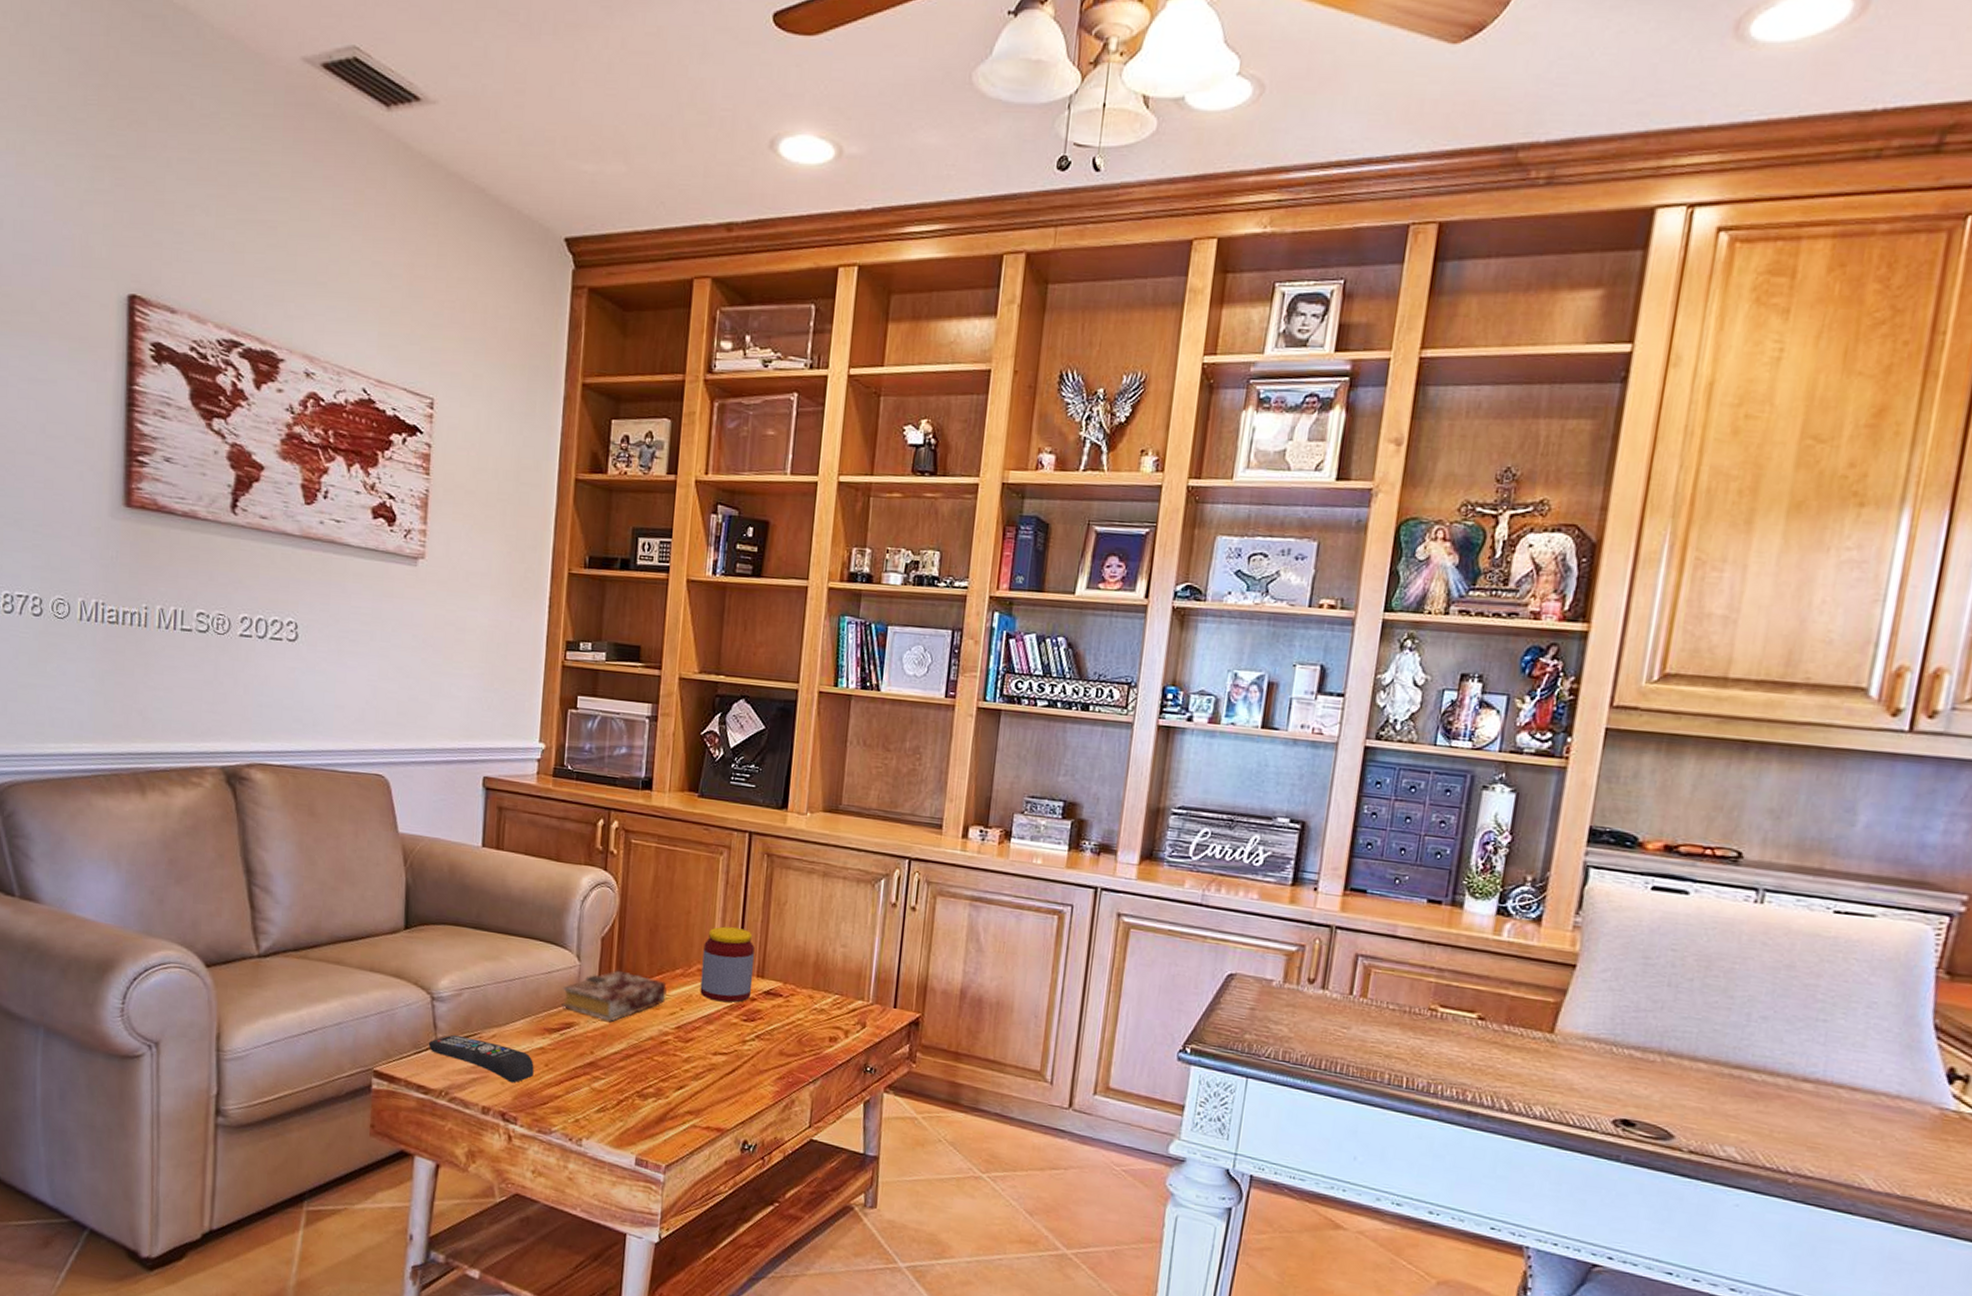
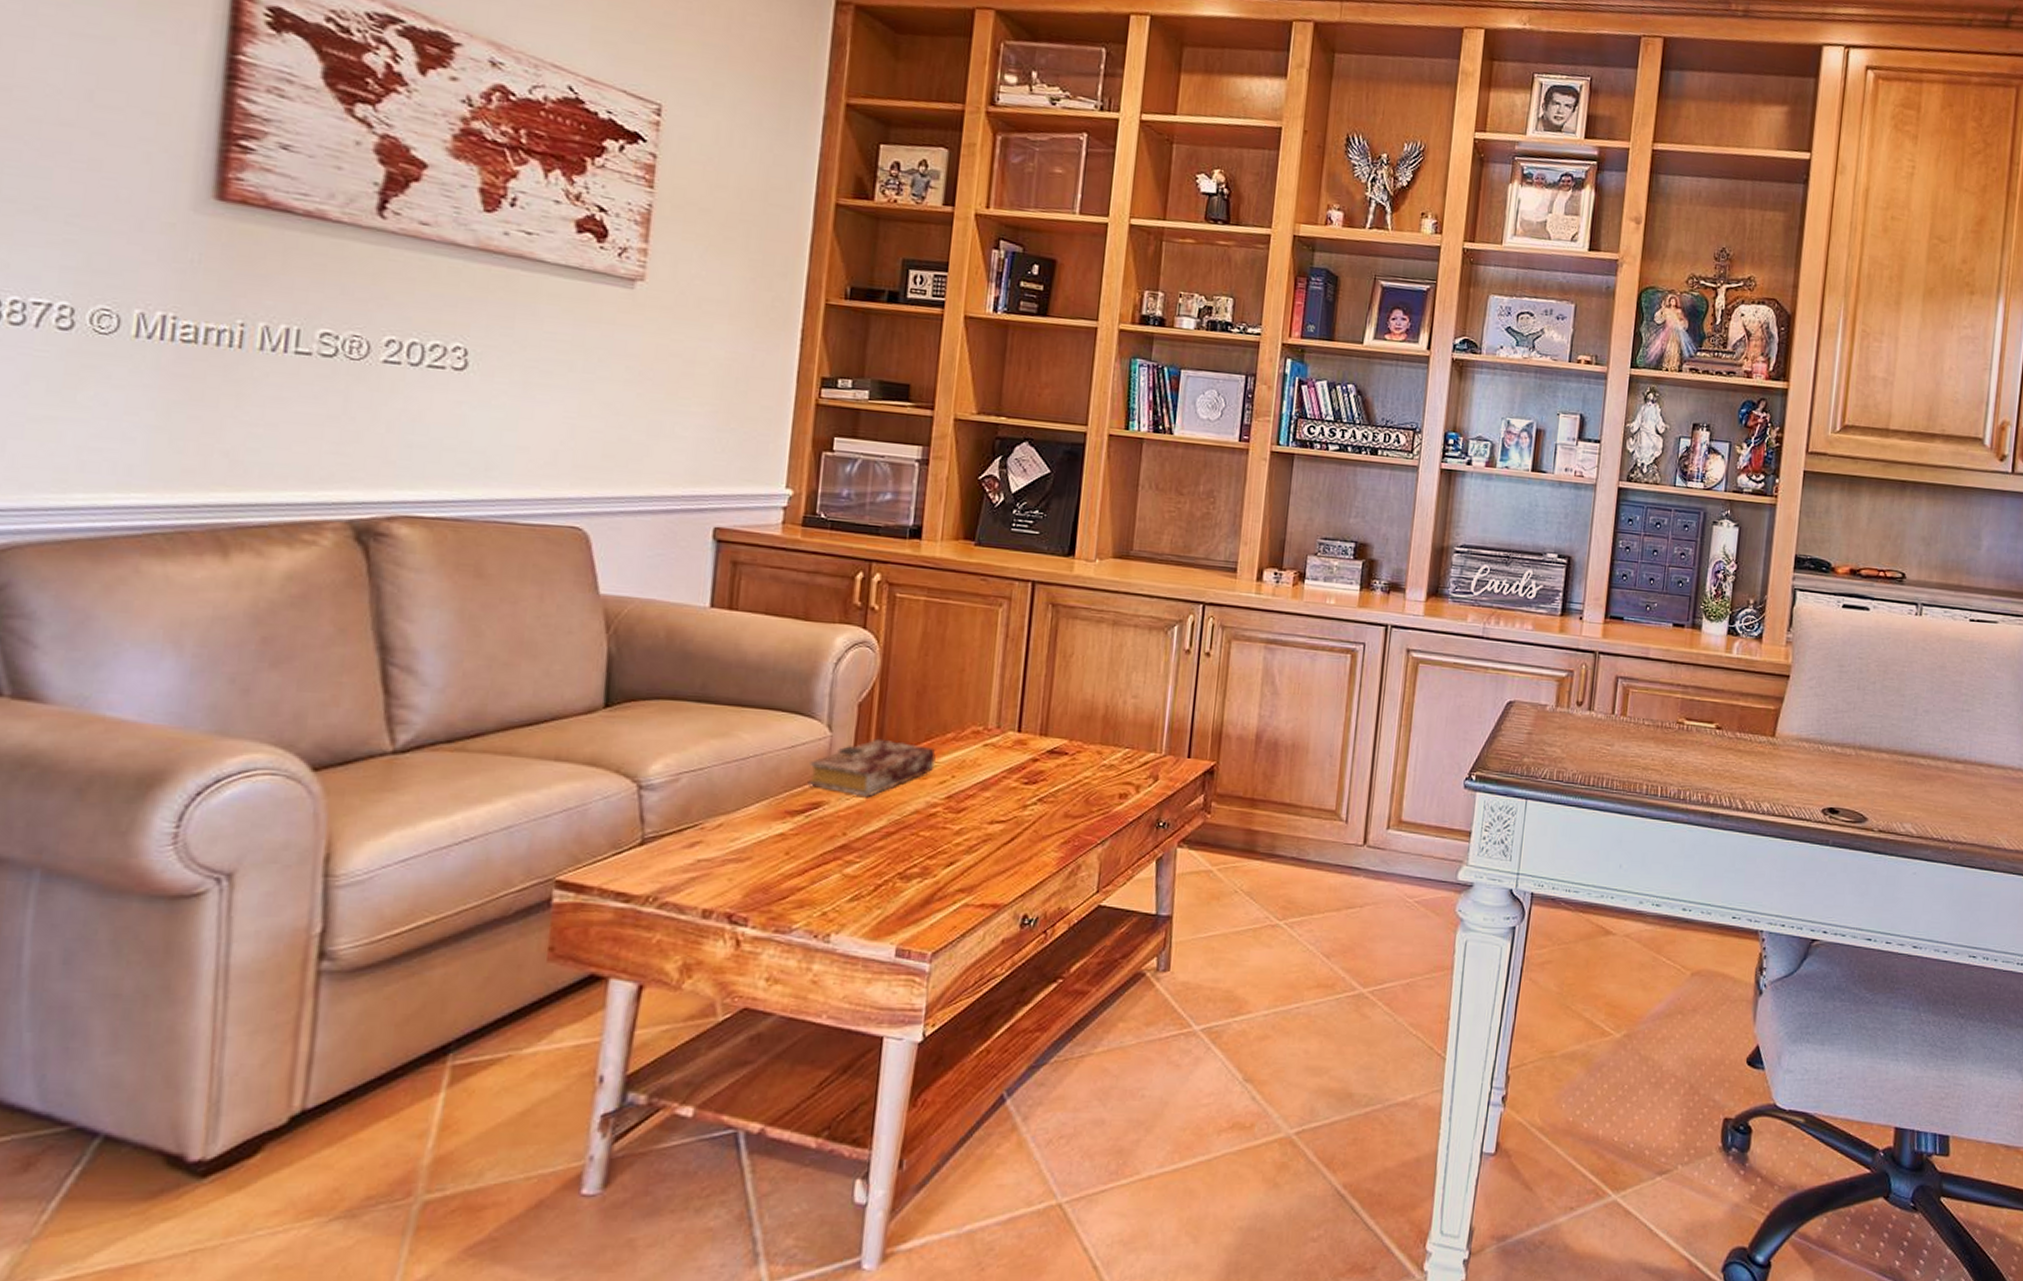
remote control: present [428,1034,534,1083] -> none [632,827,771,878]
jar: present [700,926,755,1003] -> none [974,683,1038,766]

